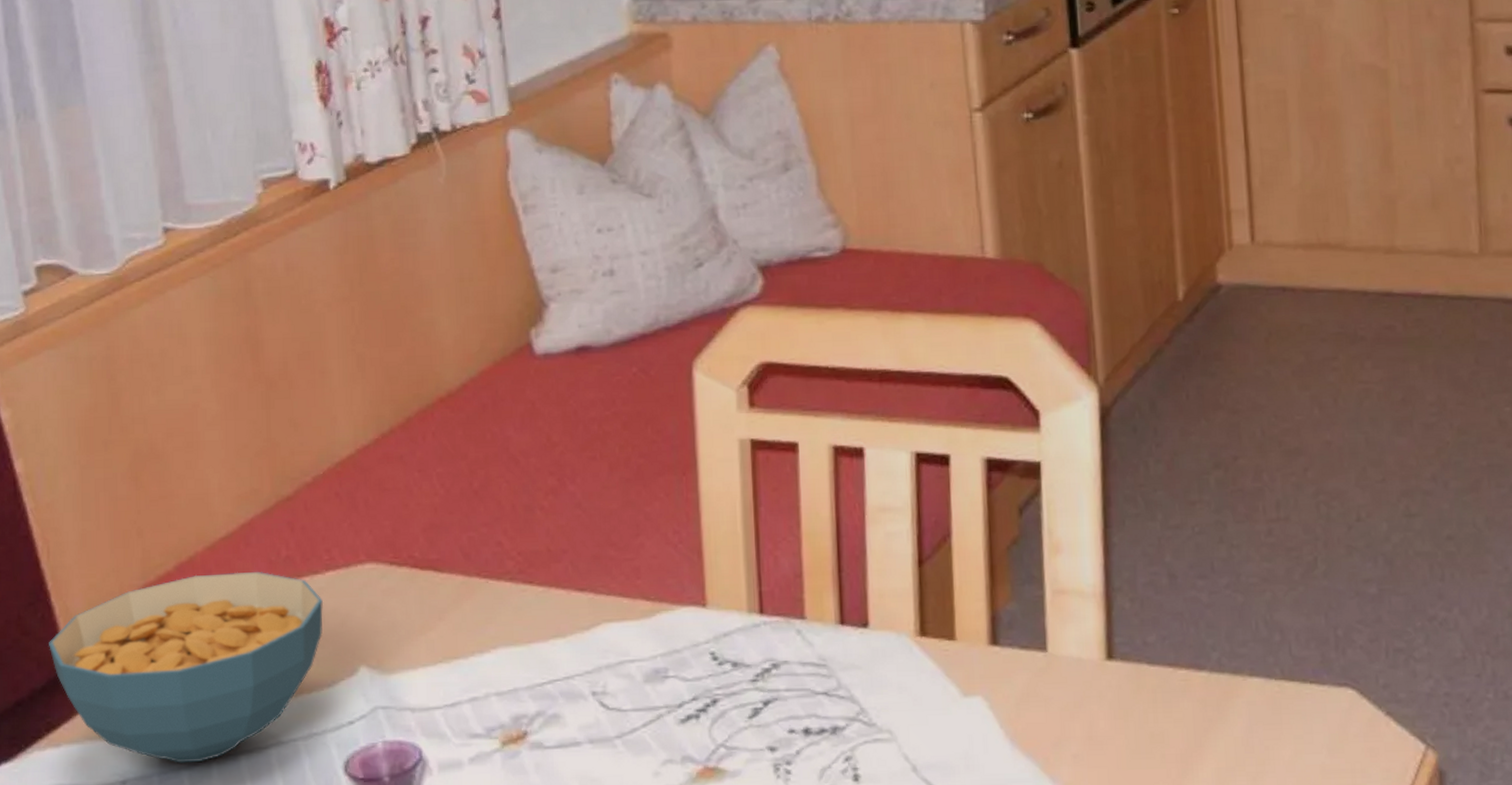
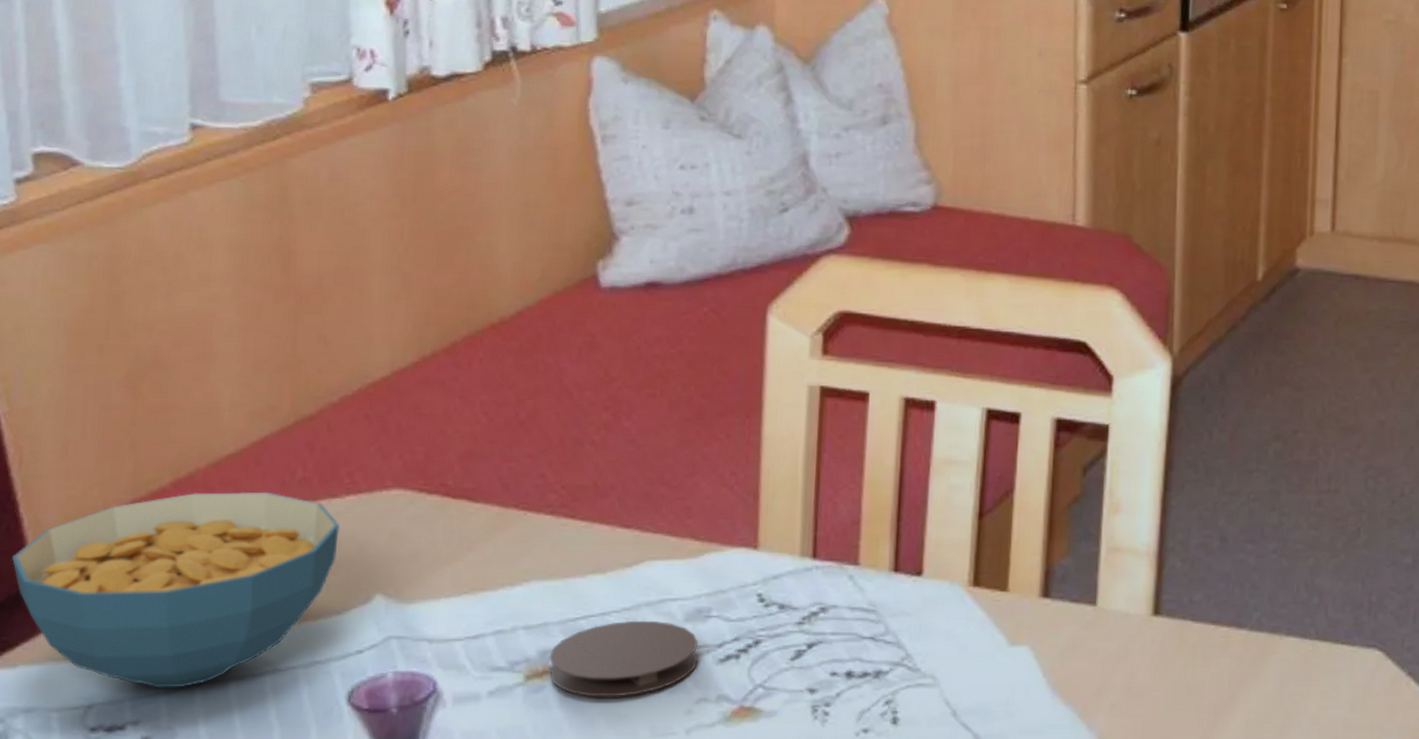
coaster: none [521,682,660,761] -> present [549,620,698,697]

